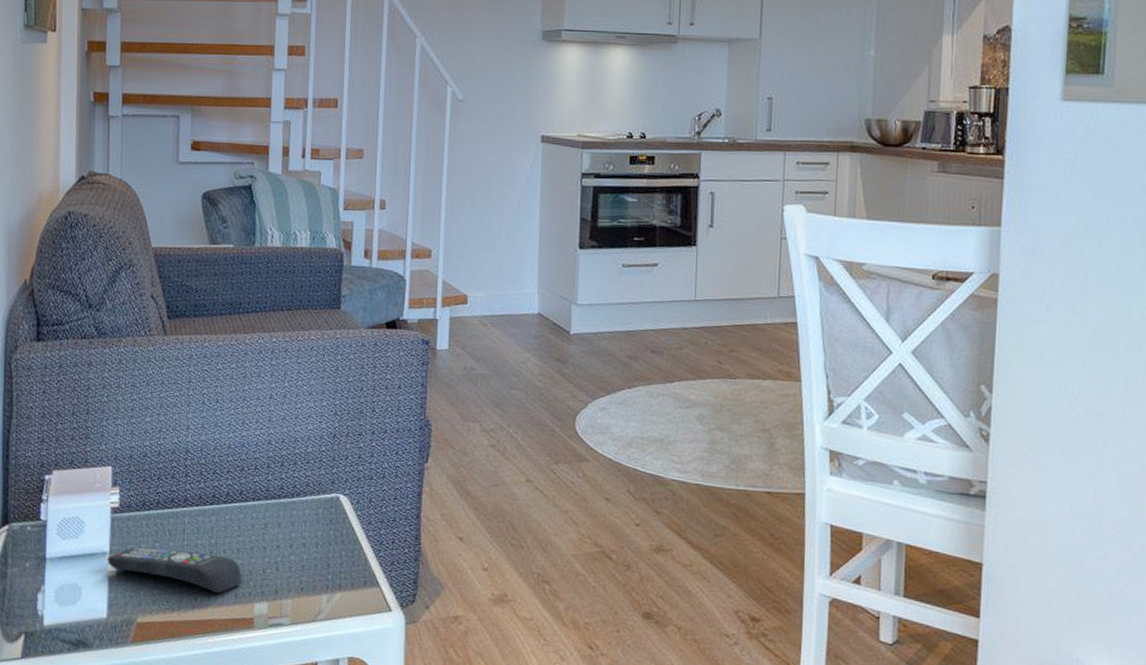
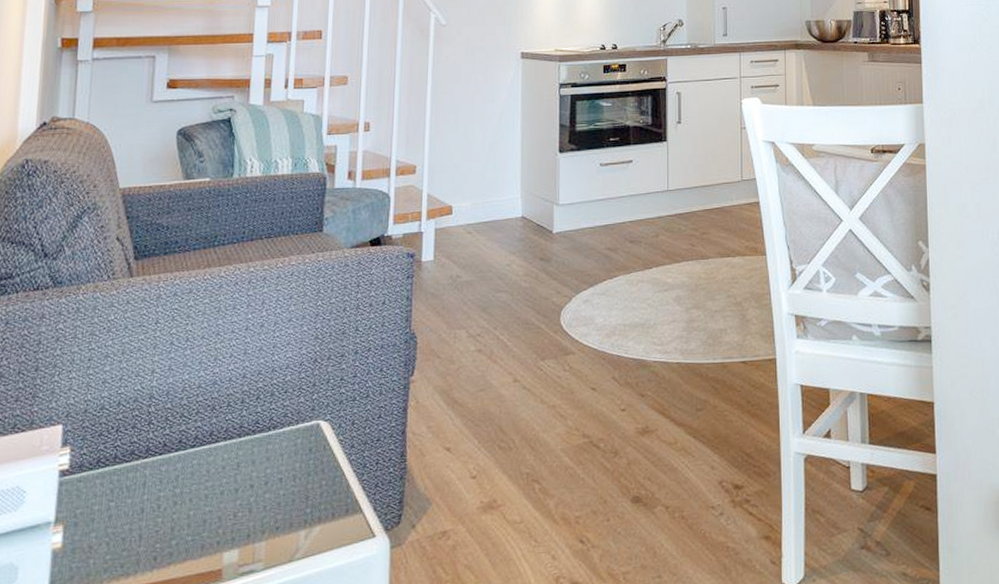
remote control: present [107,547,243,593] -> none [51,505,210,548]

